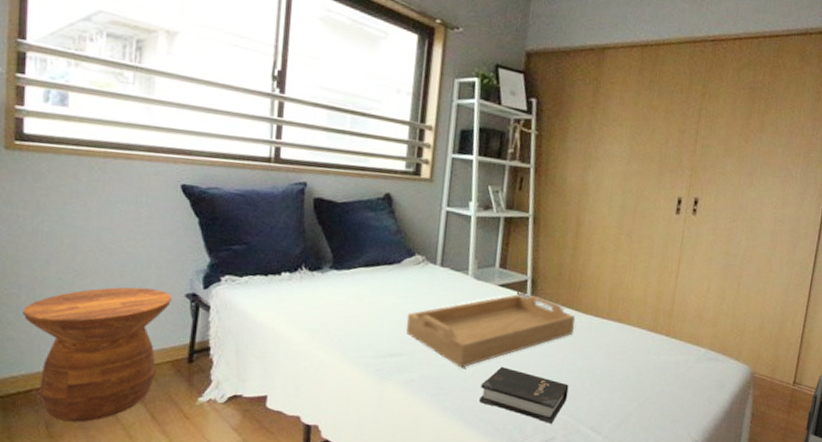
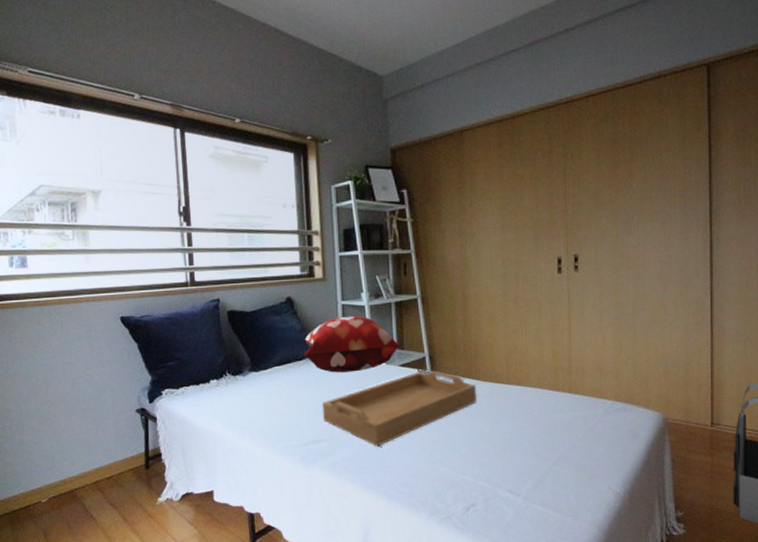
side table: present [22,287,173,423] -> none [15,409,126,530]
decorative pillow: none [395,223,504,286] -> present [304,315,401,373]
hardback book: present [479,367,569,424] -> none [398,441,482,491]

